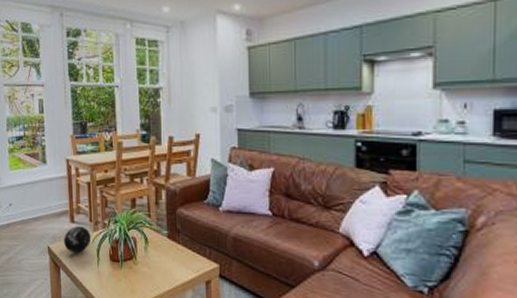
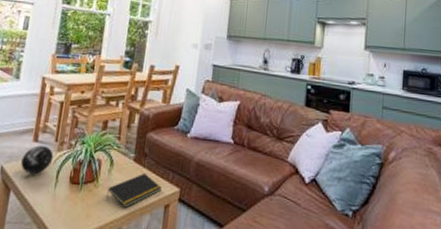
notepad: none [147,249,200,284] -> present [107,172,161,208]

